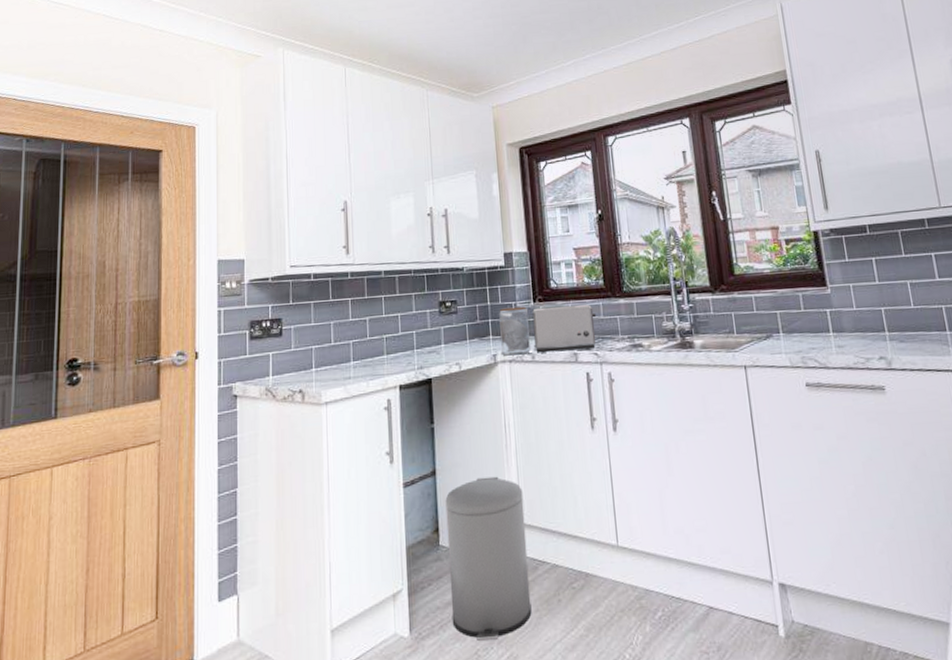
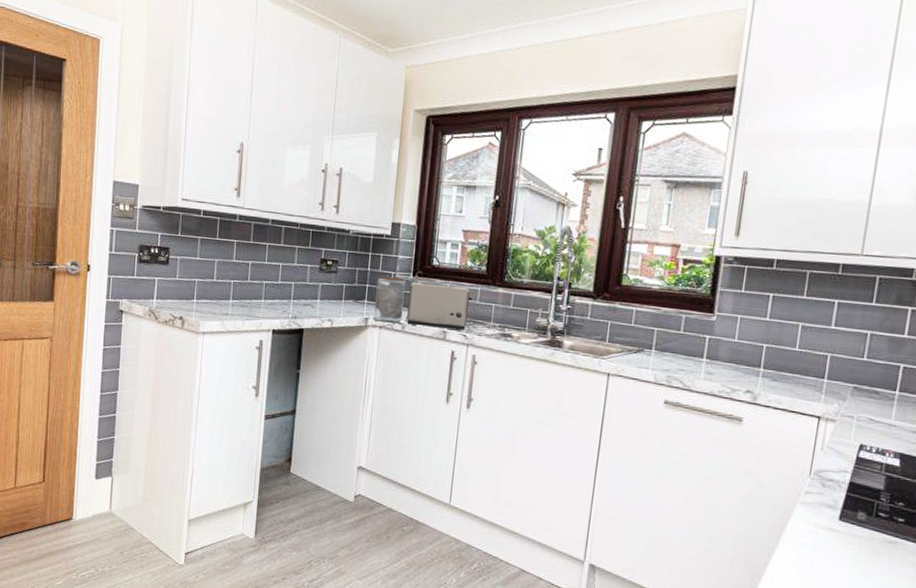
pedal bin: present [445,476,532,642] -> none [292,424,372,557]

